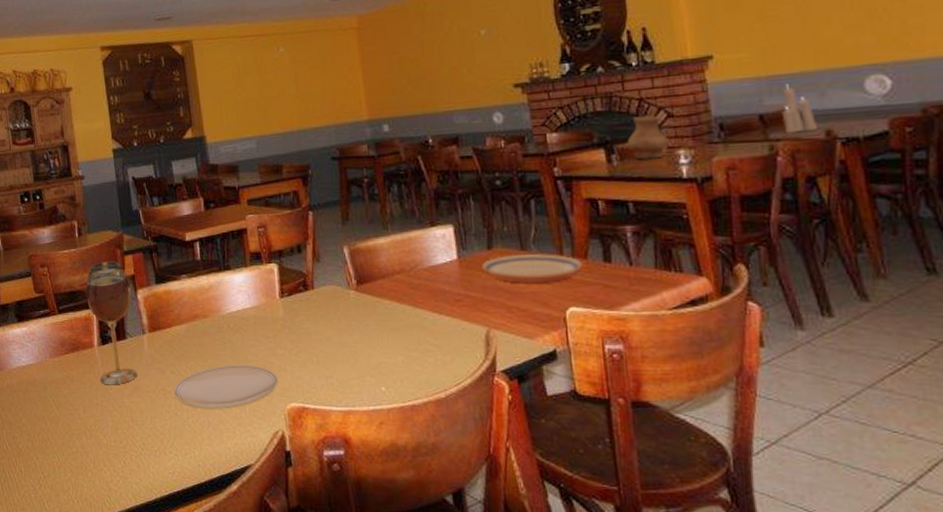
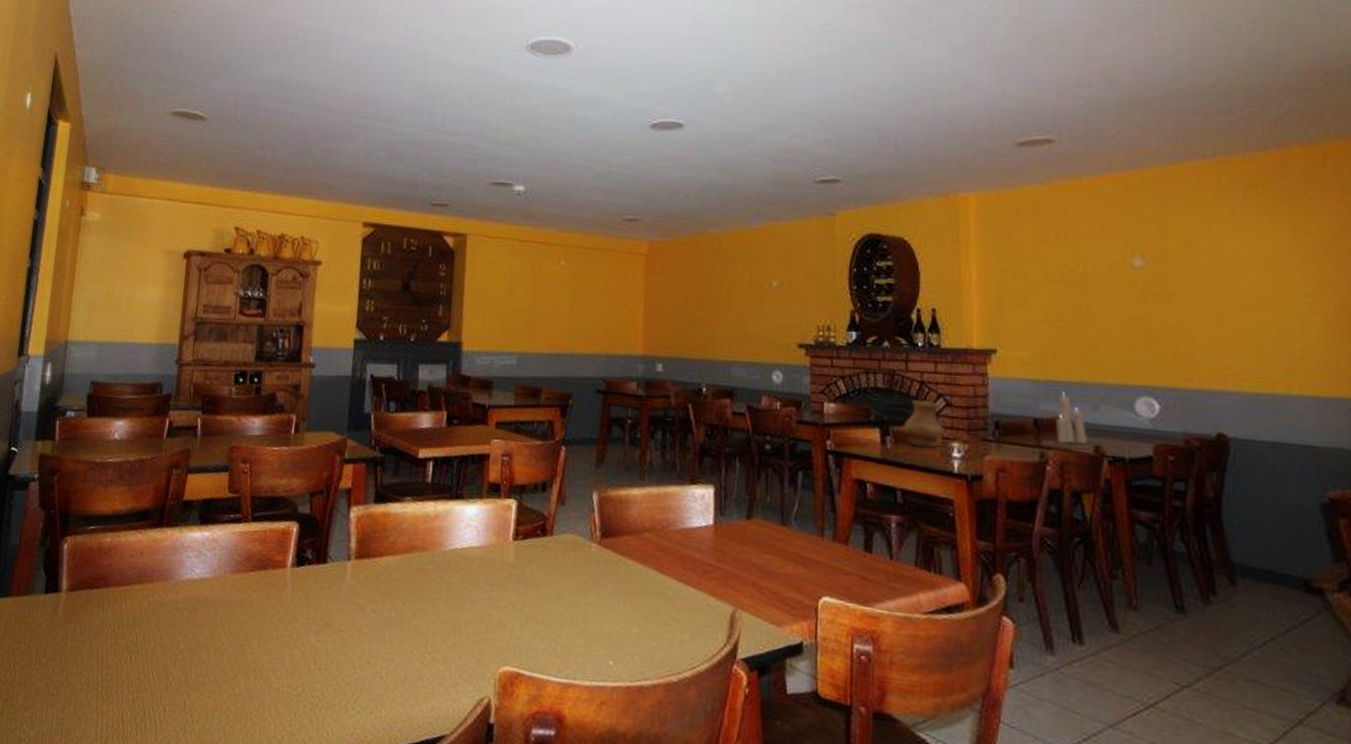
wineglass: present [85,261,137,385] -> none [286,467,344,618]
plate: present [174,365,279,409] -> none [371,610,495,664]
plate: present [482,254,582,283] -> none [738,528,842,565]

